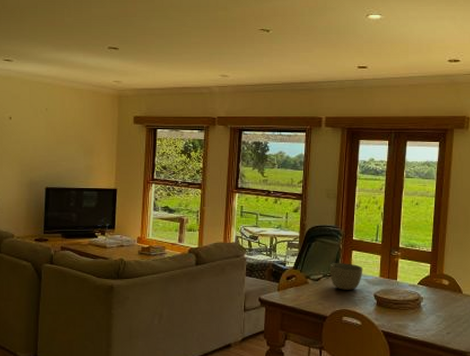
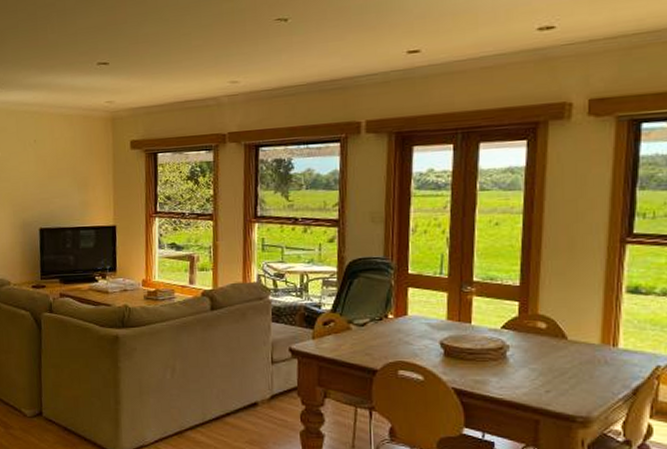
bowl: present [331,263,363,290] -> none [380,303,424,337]

